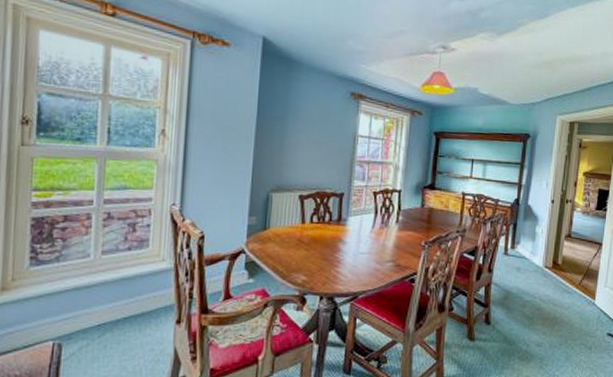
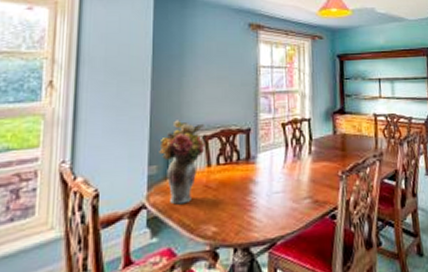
flower arrangement: none [259,178,301,253] -> present [159,120,205,205]

